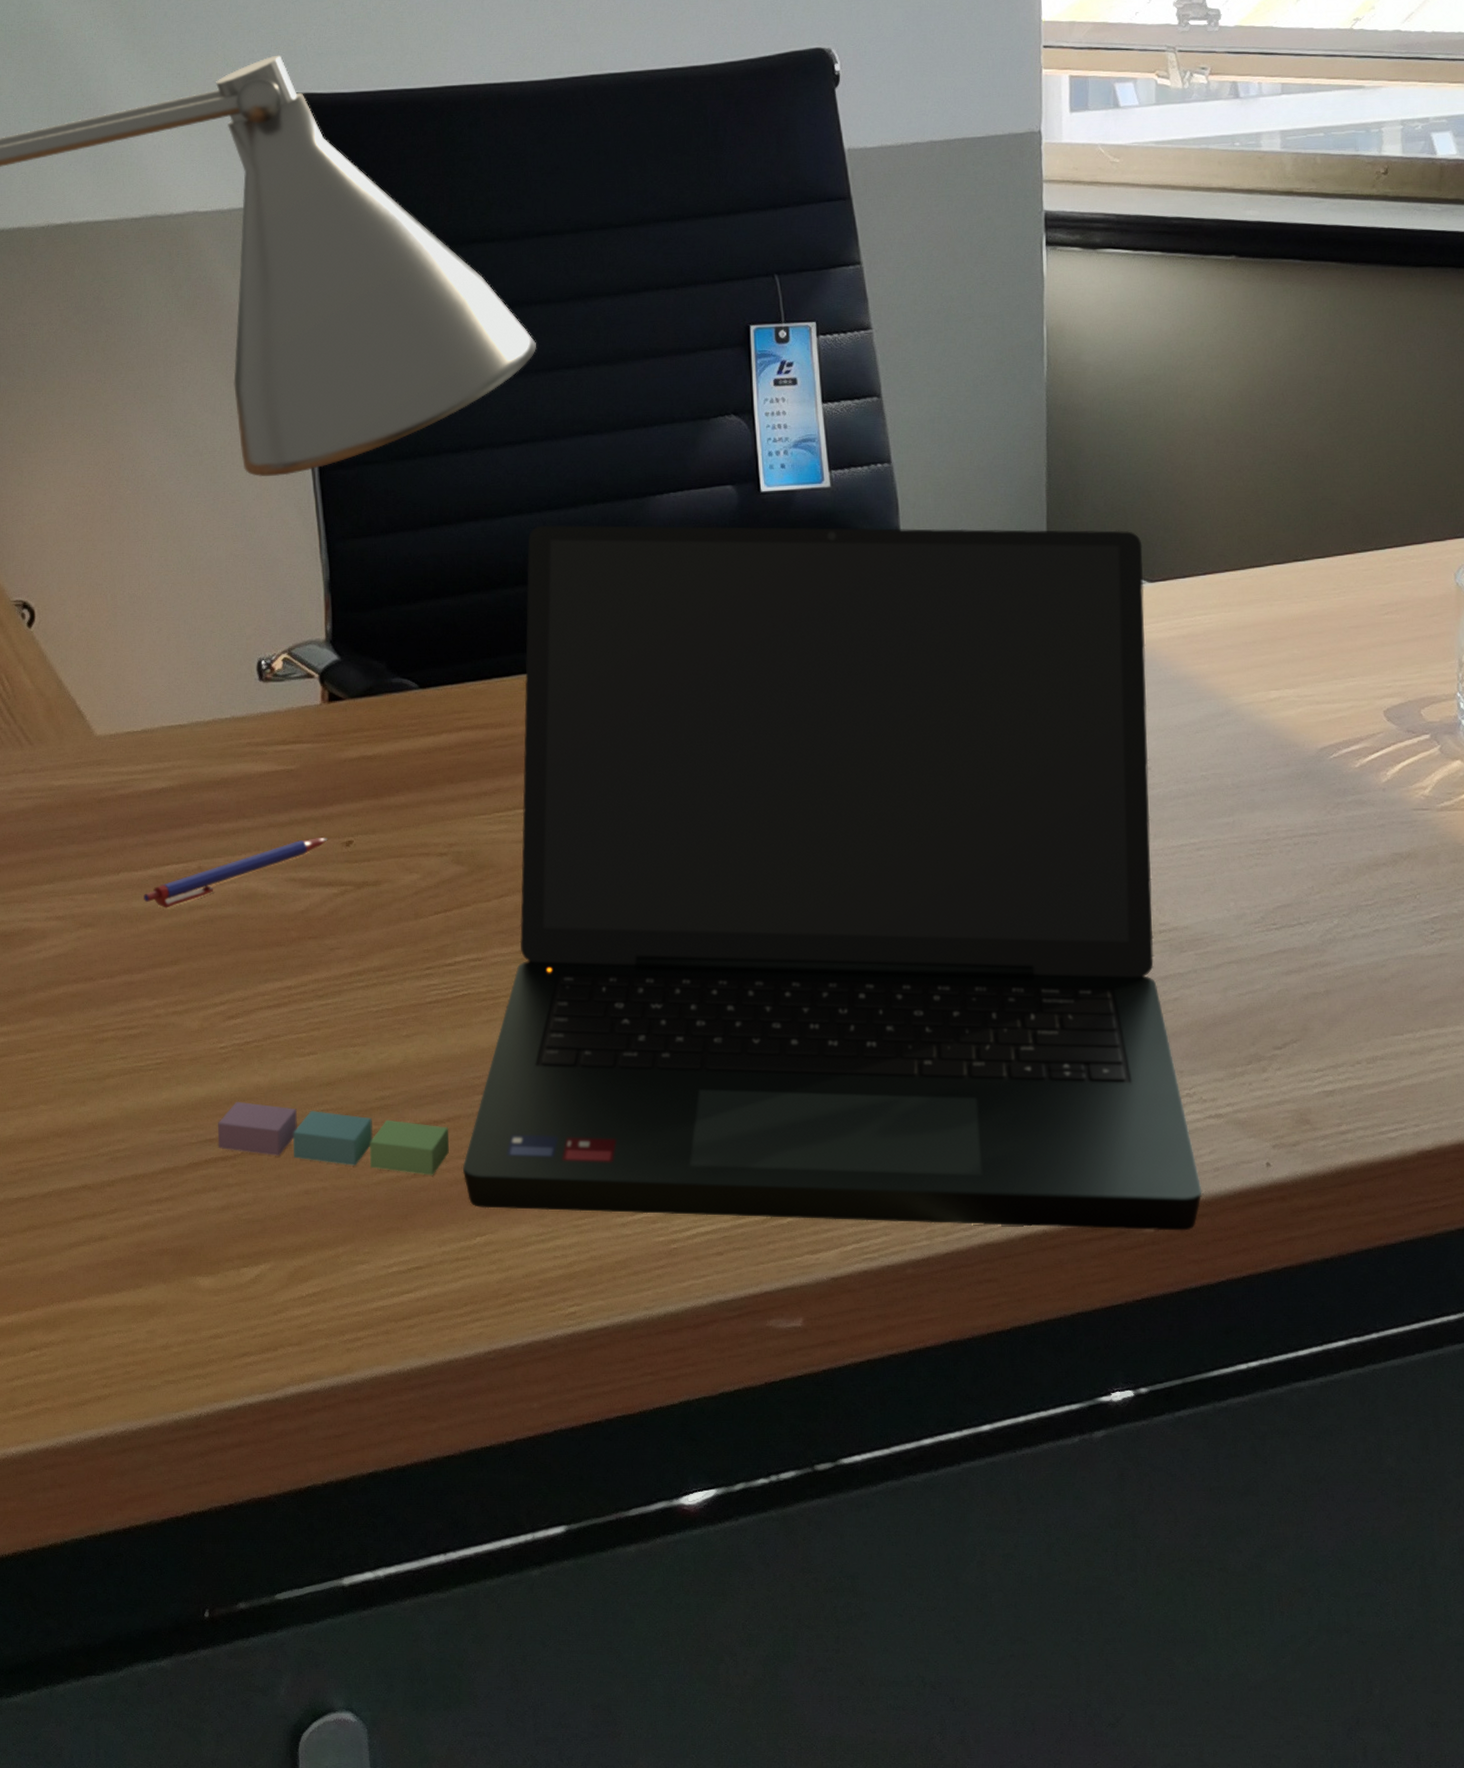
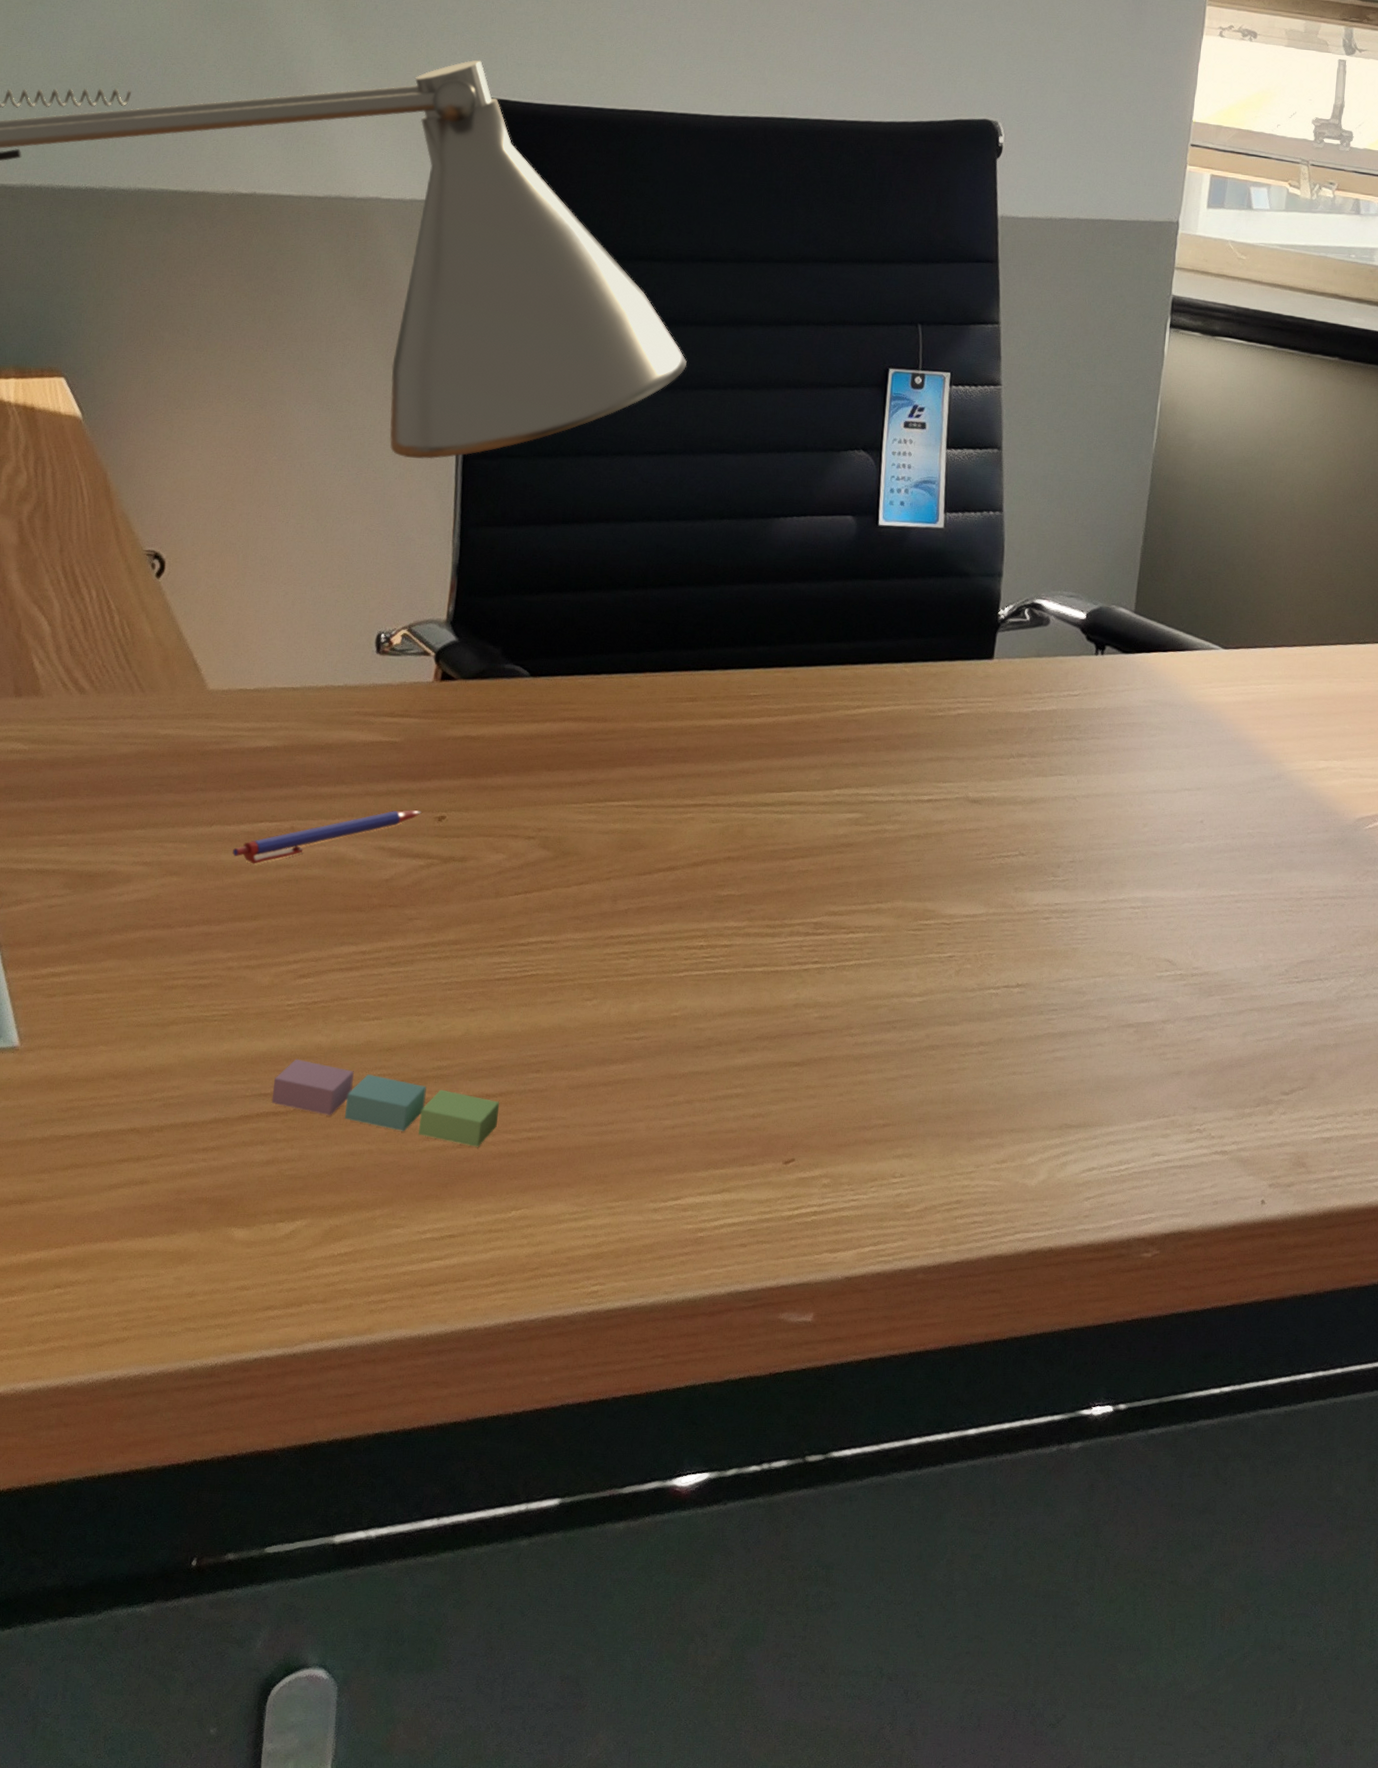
laptop: present [462,525,1203,1231] -> none [507,534,1222,1259]

